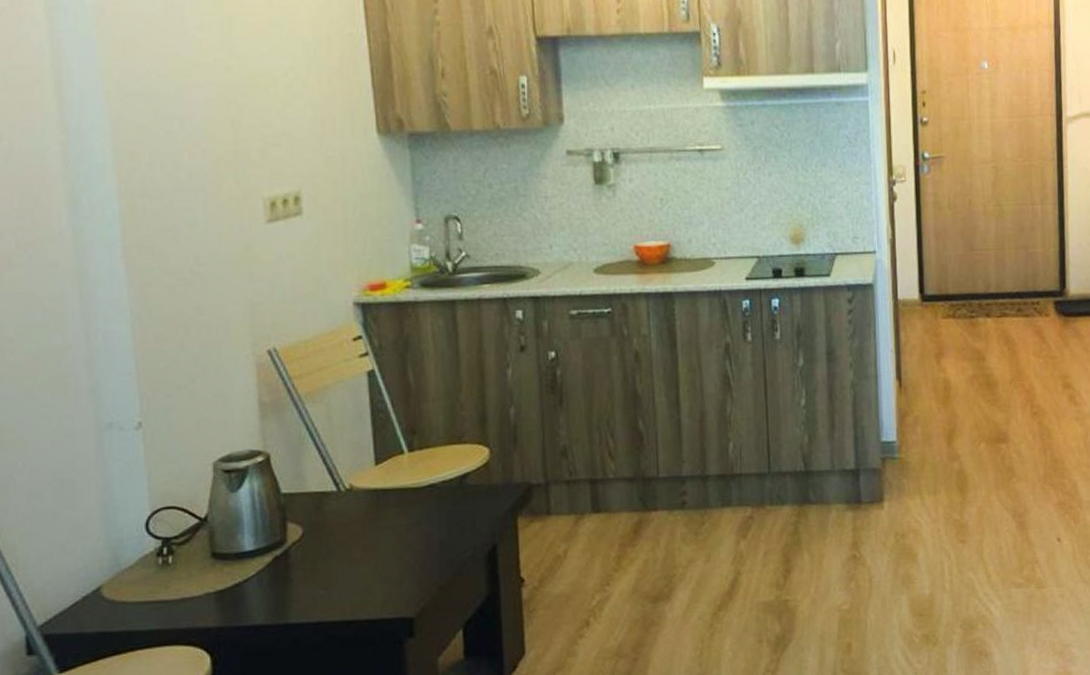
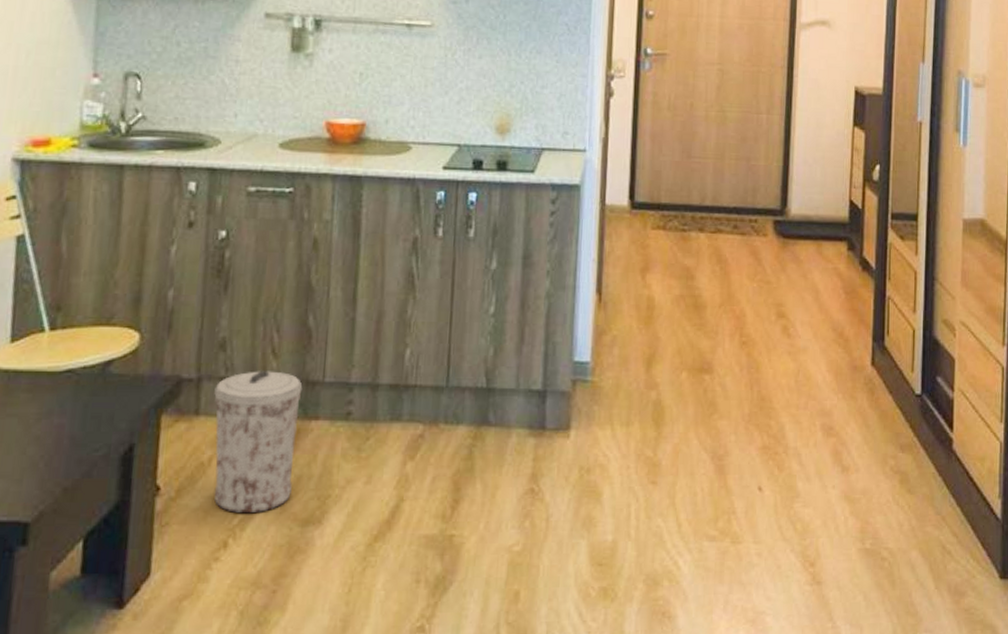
trash can: none [562,471,640,596] -> present [214,371,303,514]

